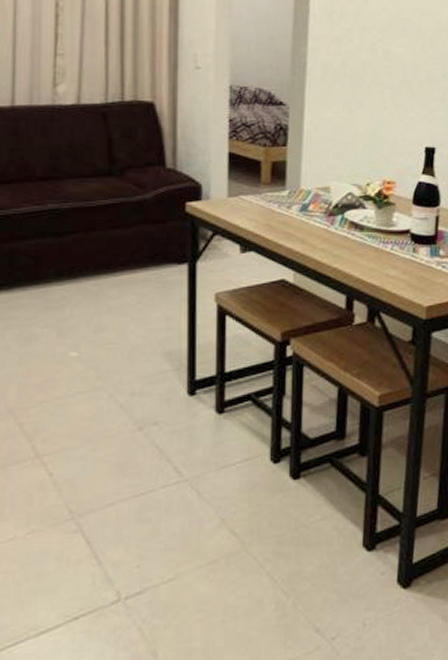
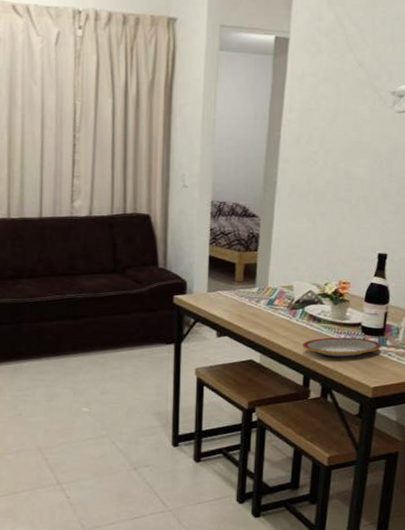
plate: none [343,247,434,272] -> present [302,337,382,357]

